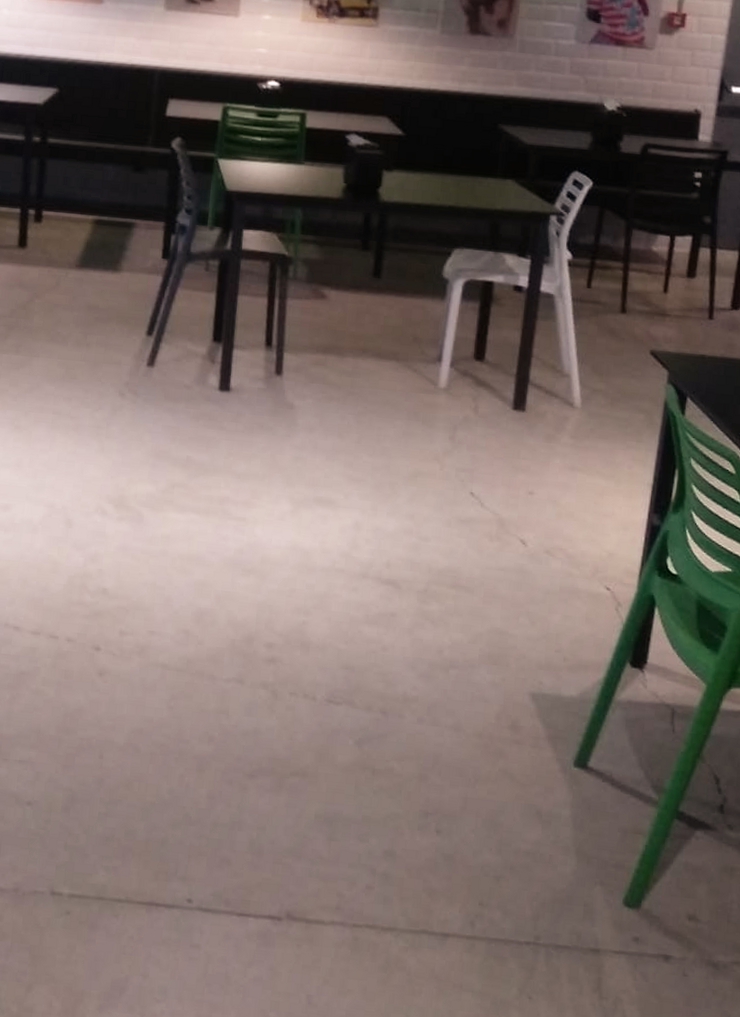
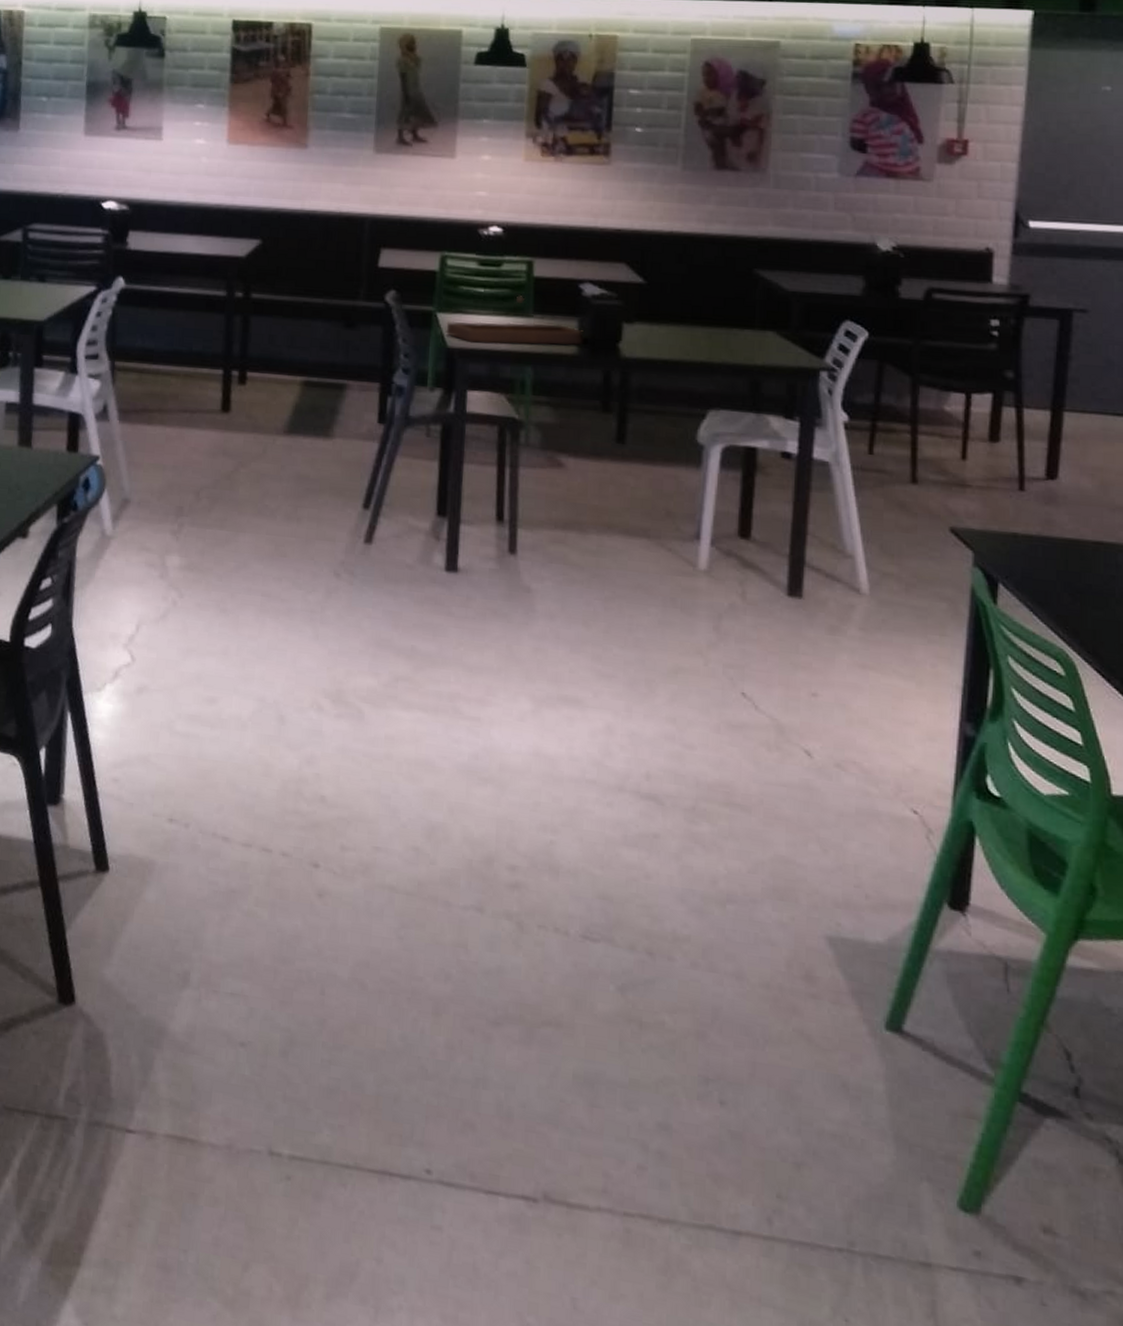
tray: none [226,144,352,191] -> present [446,295,588,346]

